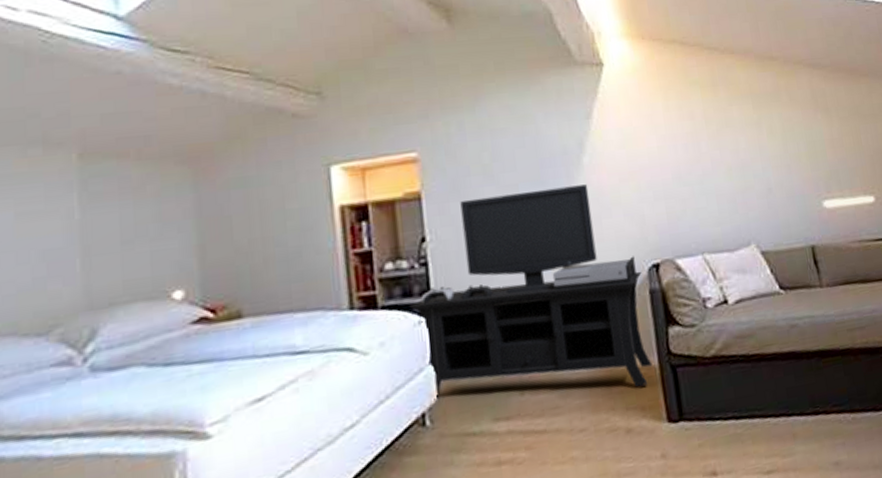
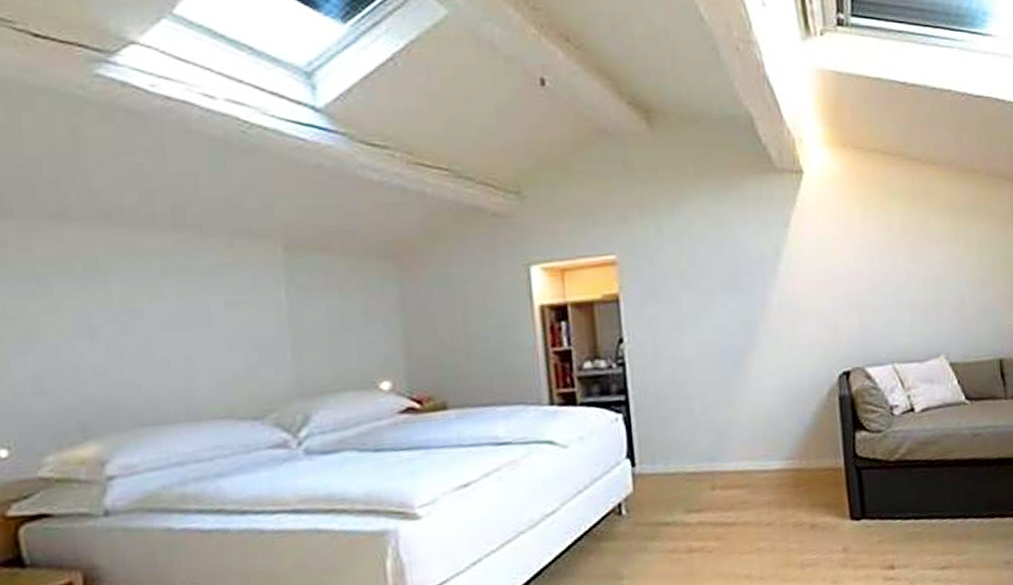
media console: present [409,184,653,400] -> none [607,292,839,492]

